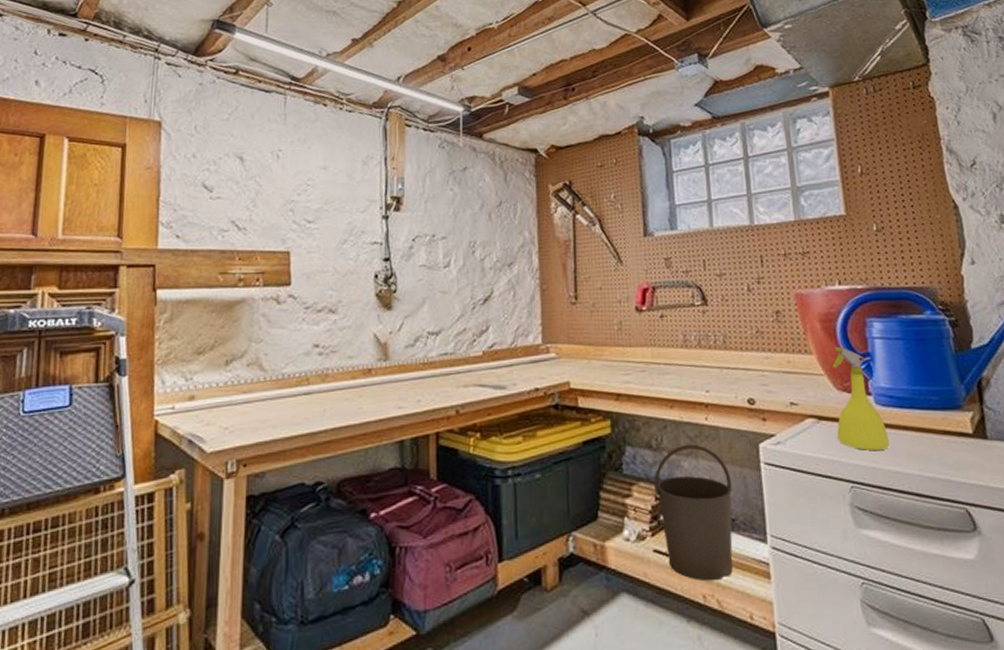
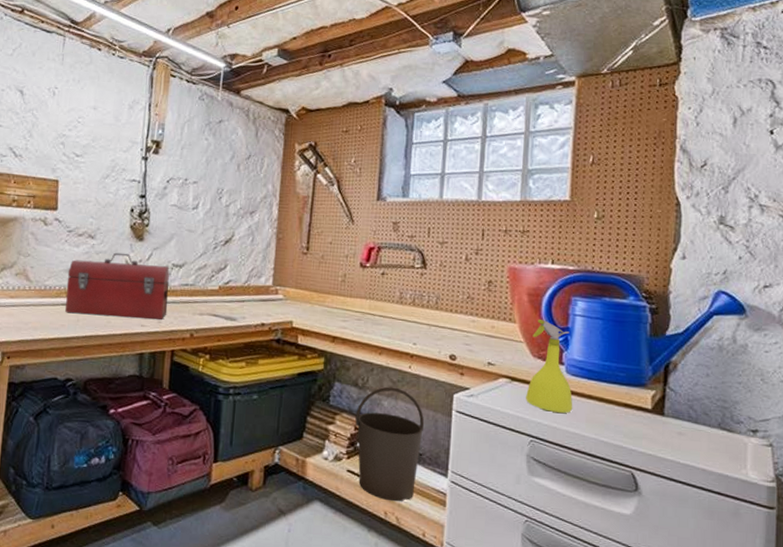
toolbox: none [308,326,427,404] -> present [65,252,170,319]

